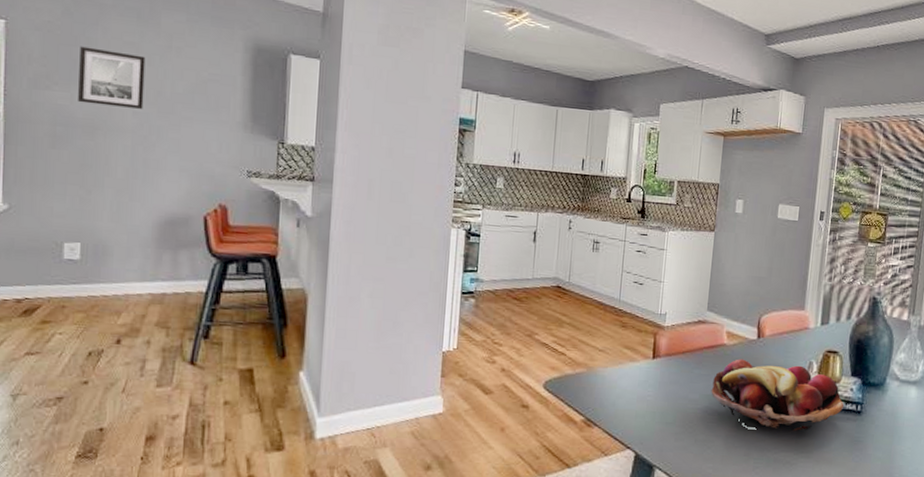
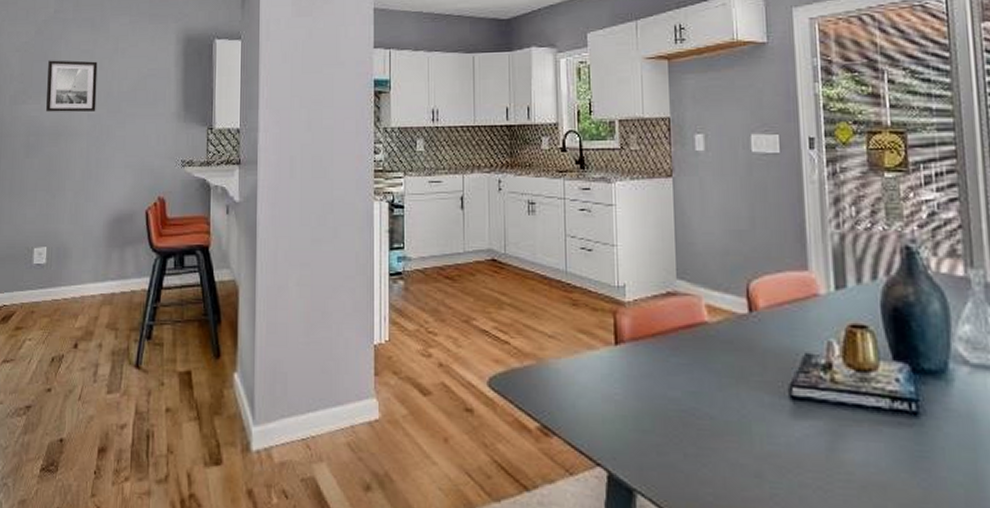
fruit basket: present [711,359,844,432] -> none [696,341,891,443]

